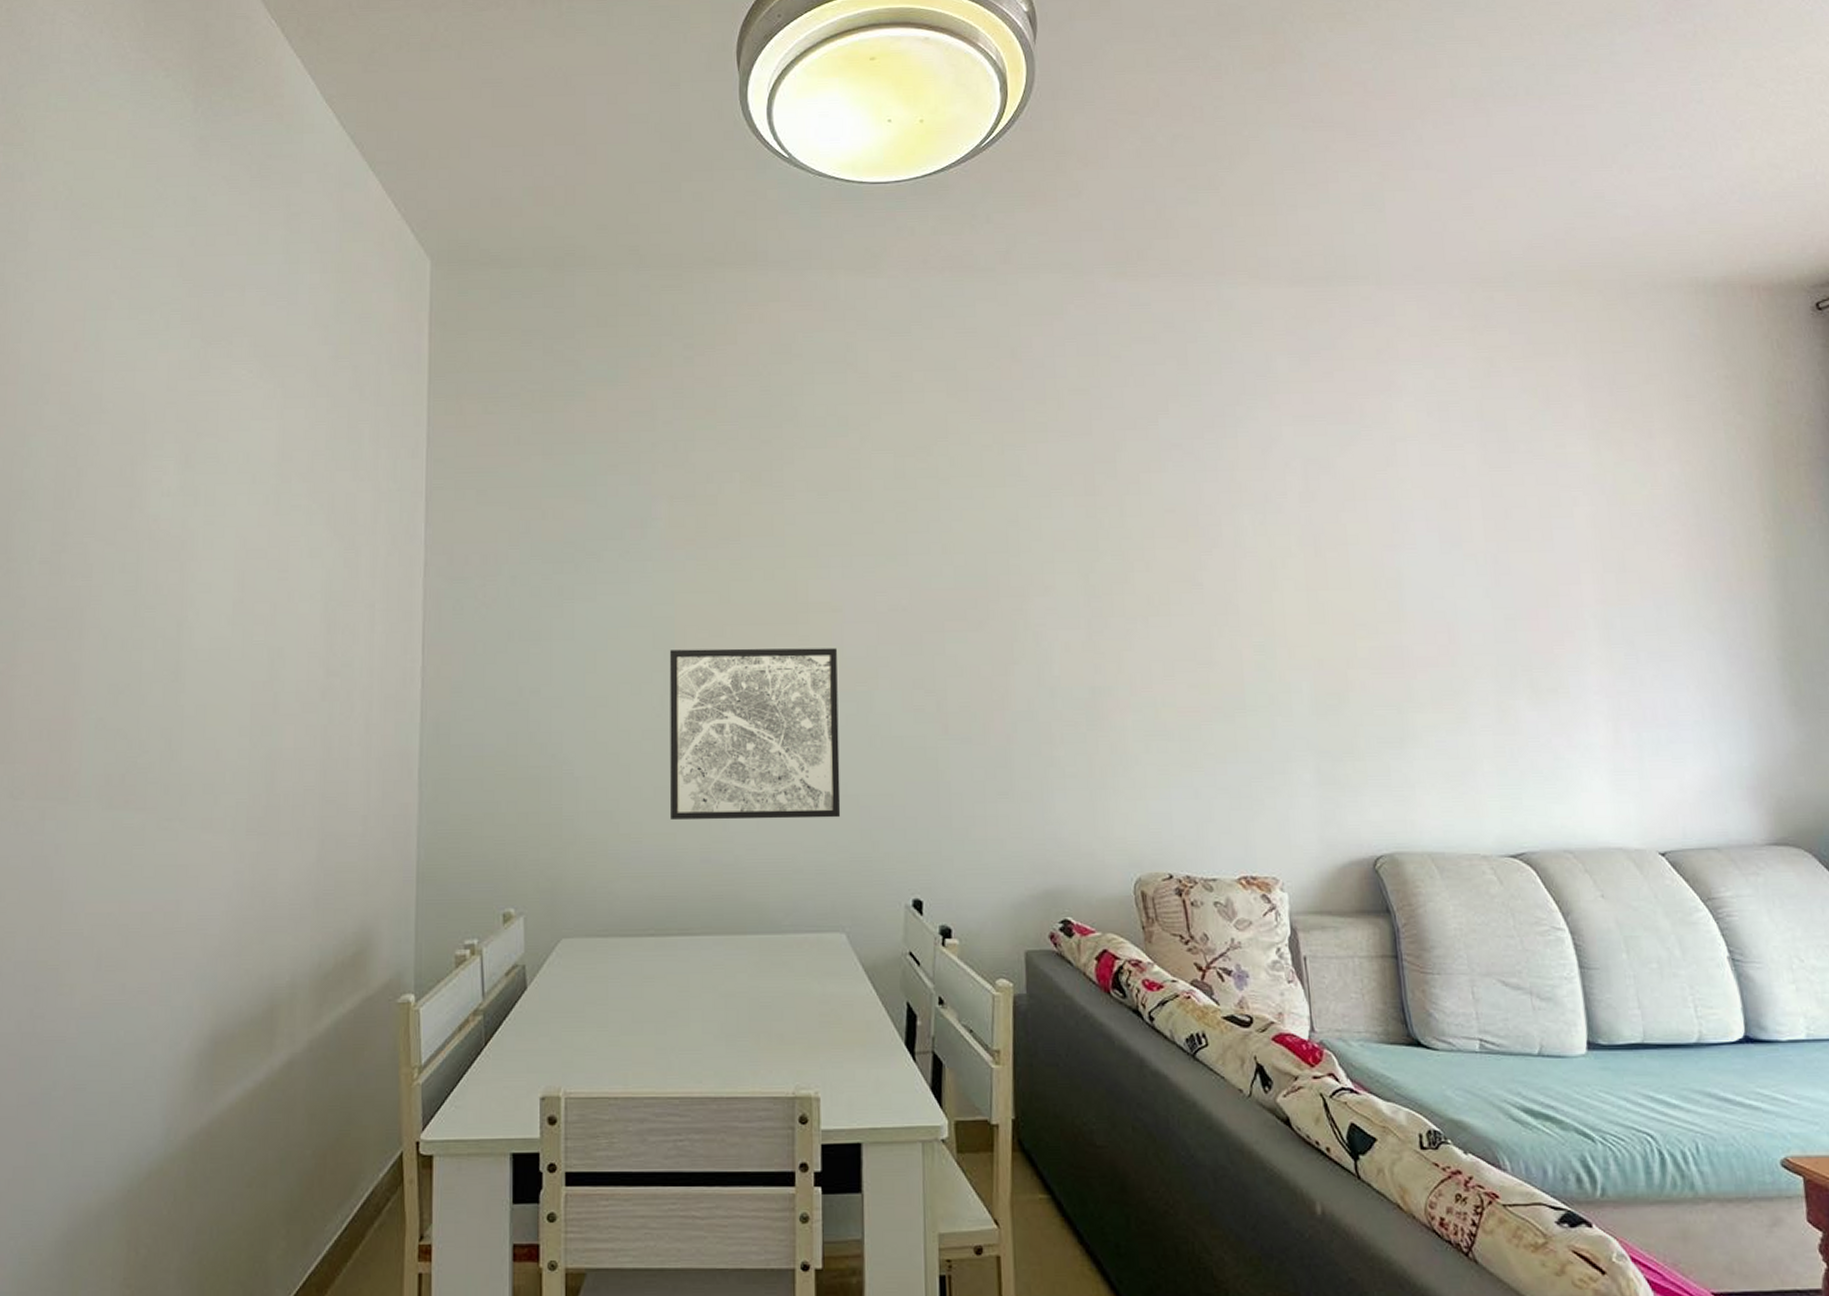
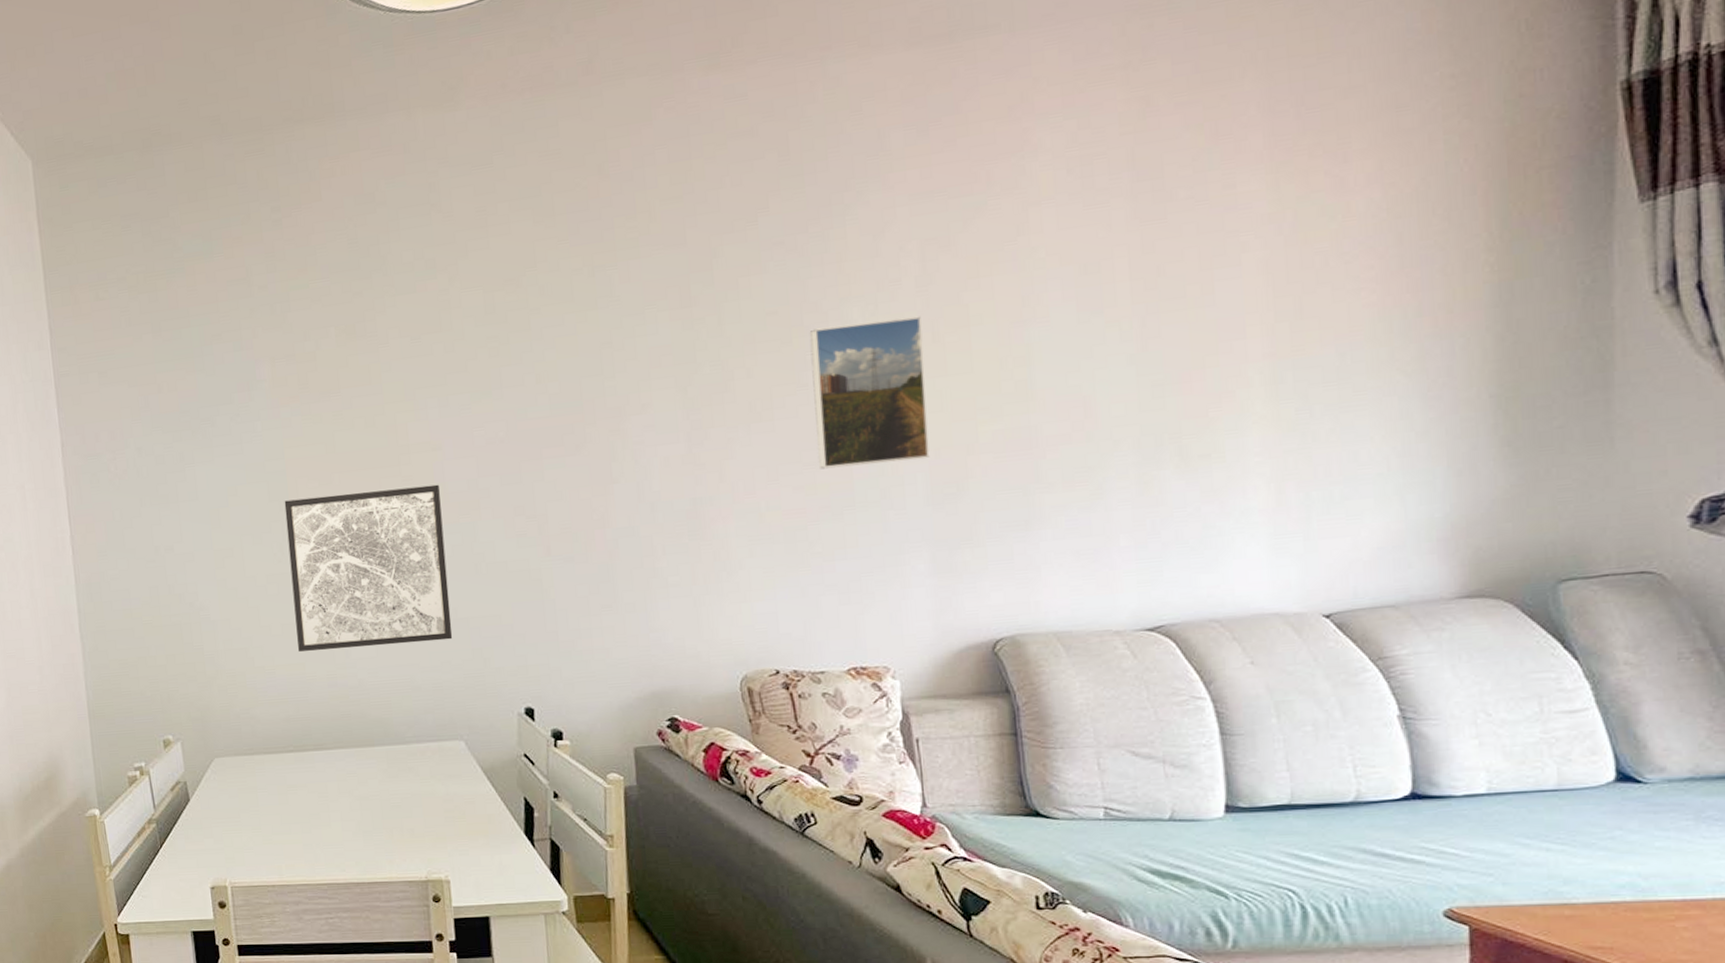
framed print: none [1204,530,1314,669] -> present [810,316,930,469]

